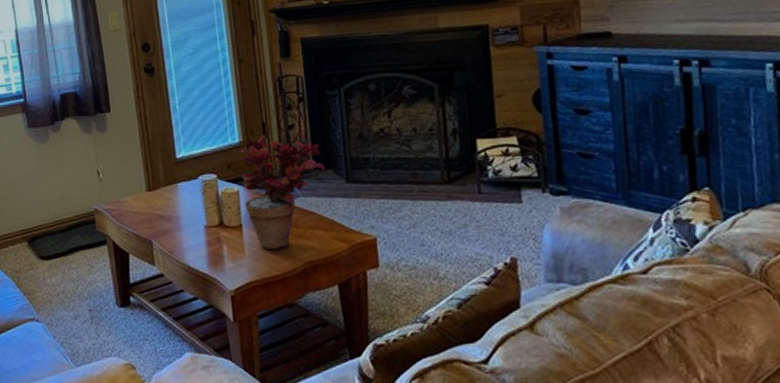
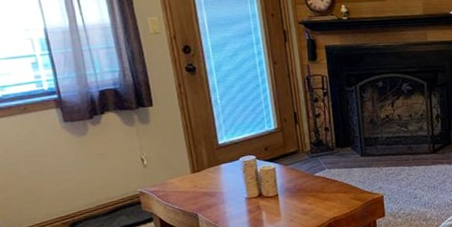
potted plant: present [240,134,325,249] -> none [275,122,345,212]

